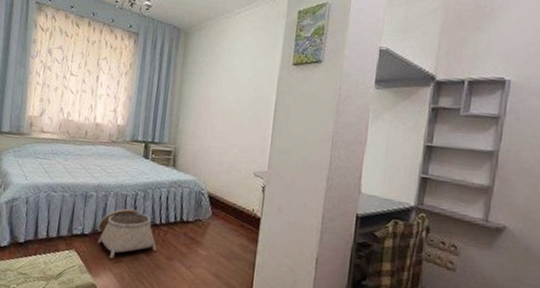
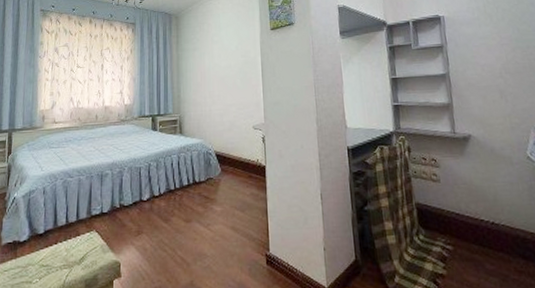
basket: present [97,208,157,259] -> none [116,179,174,233]

